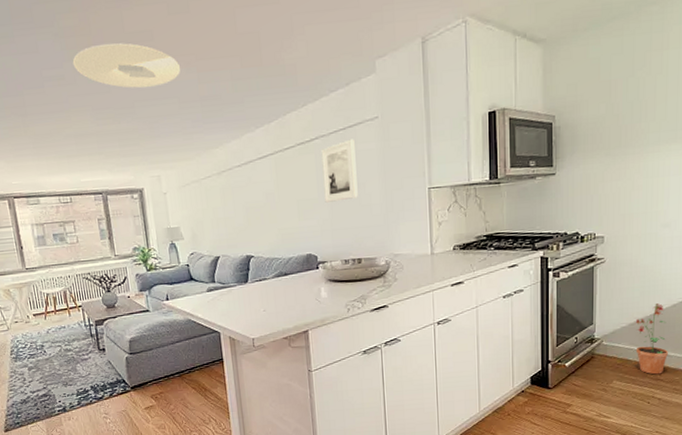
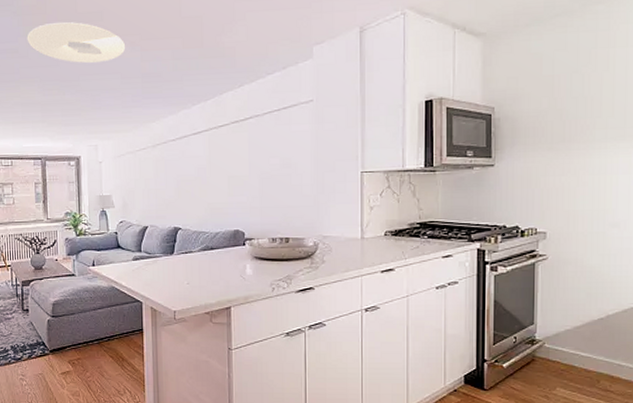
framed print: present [321,139,358,203] -> none [255,120,289,180]
potted plant: present [635,303,668,375] -> none [582,307,619,385]

